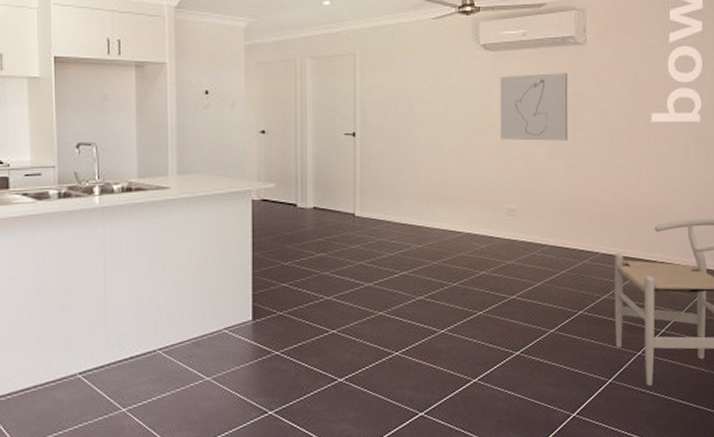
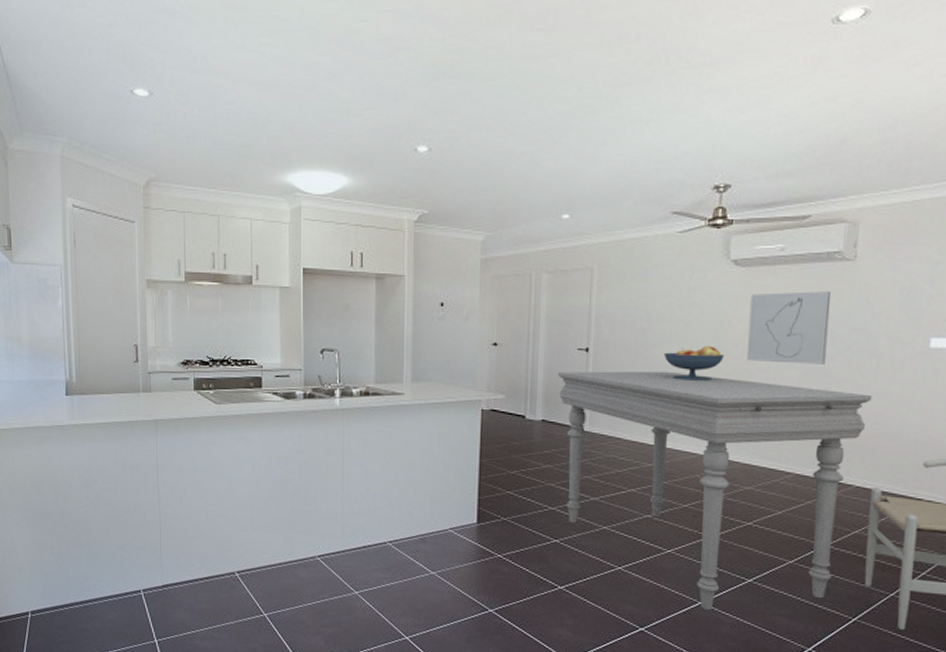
dining table: none [326,152,609,387] -> present [557,371,872,610]
fruit bowl: none [425,126,481,161] -> present [663,345,724,381]

